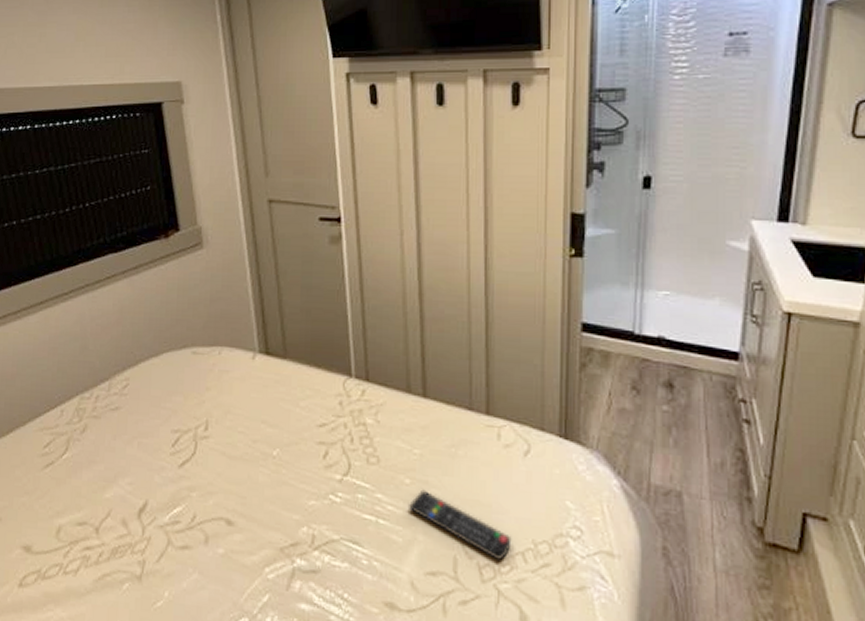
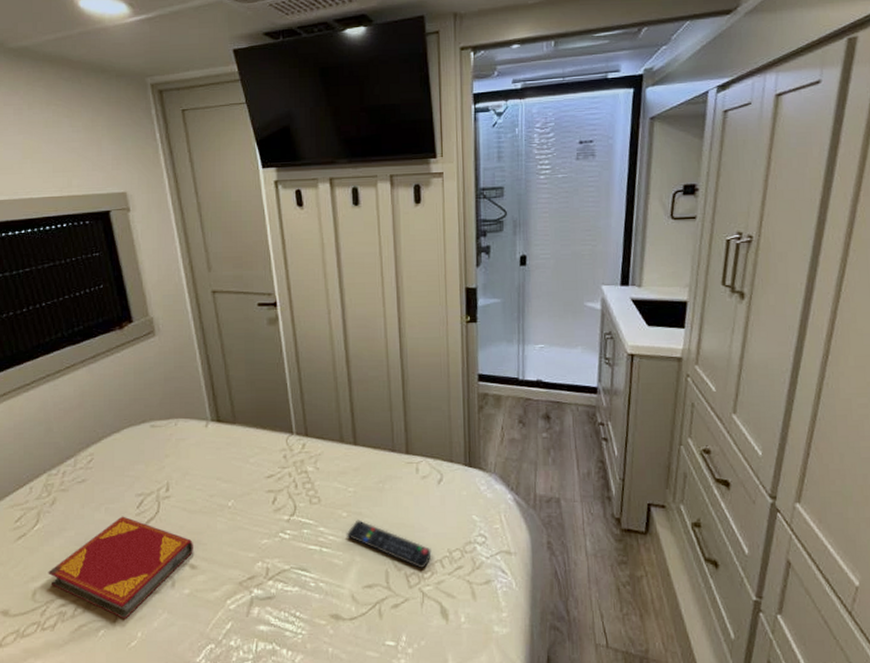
hardback book: none [74,453,231,574] -> present [48,516,193,620]

